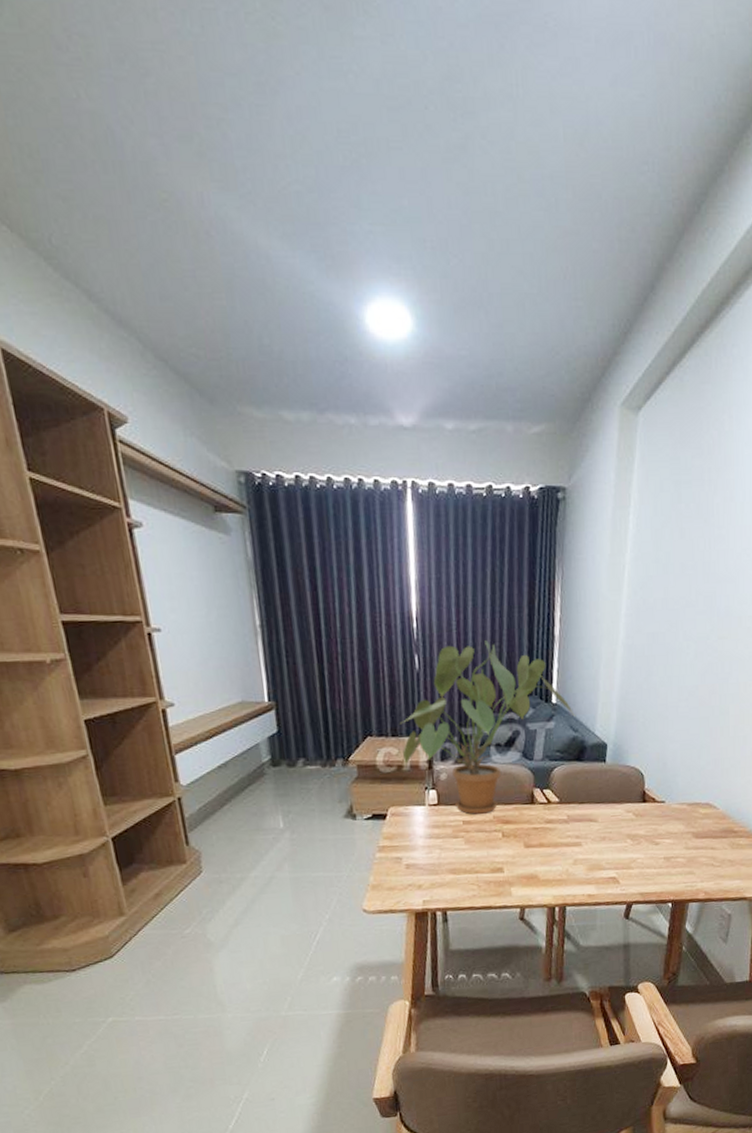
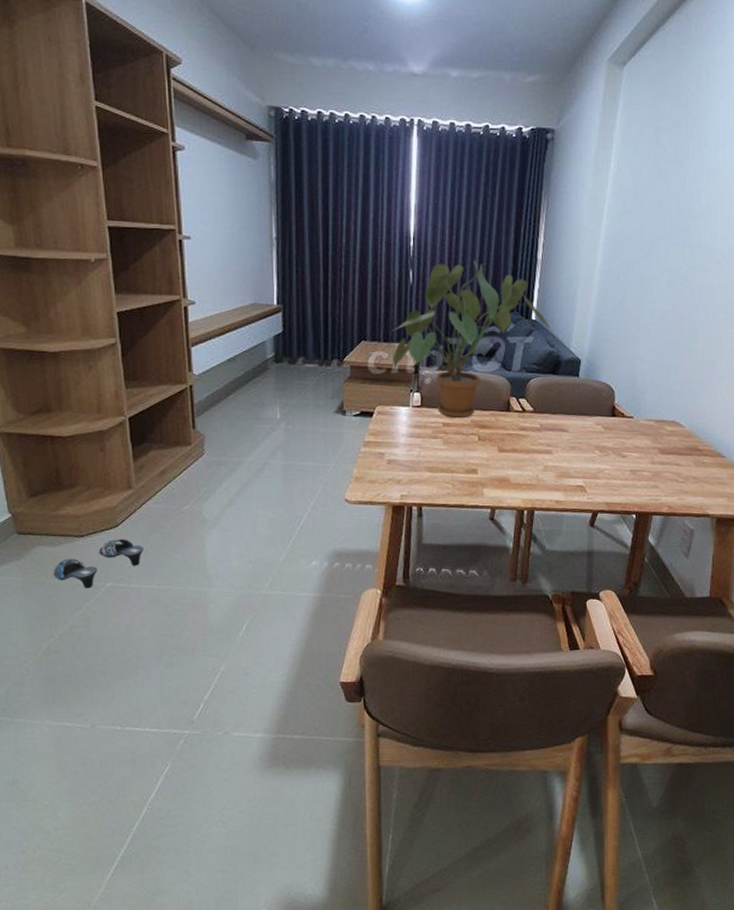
slippers: none [45,969,145,1026] -> present [52,539,144,589]

